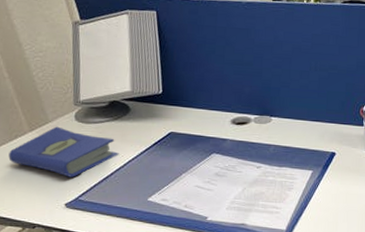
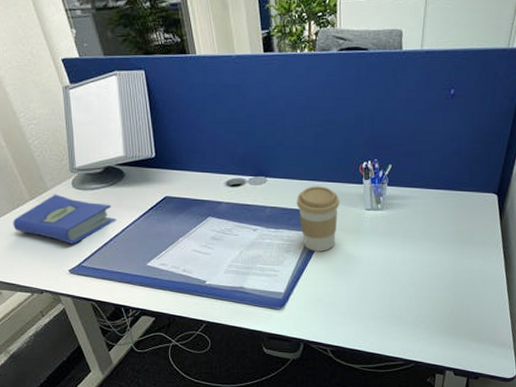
coffee cup: none [299,126,342,190] -> present [296,186,340,252]

